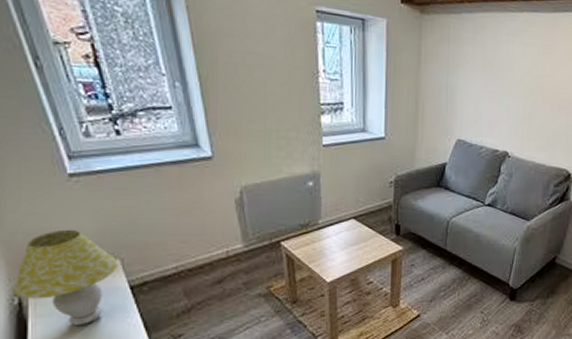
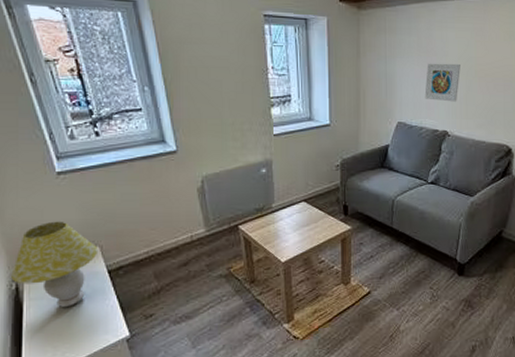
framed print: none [486,78,525,122] -> present [424,63,460,102]

